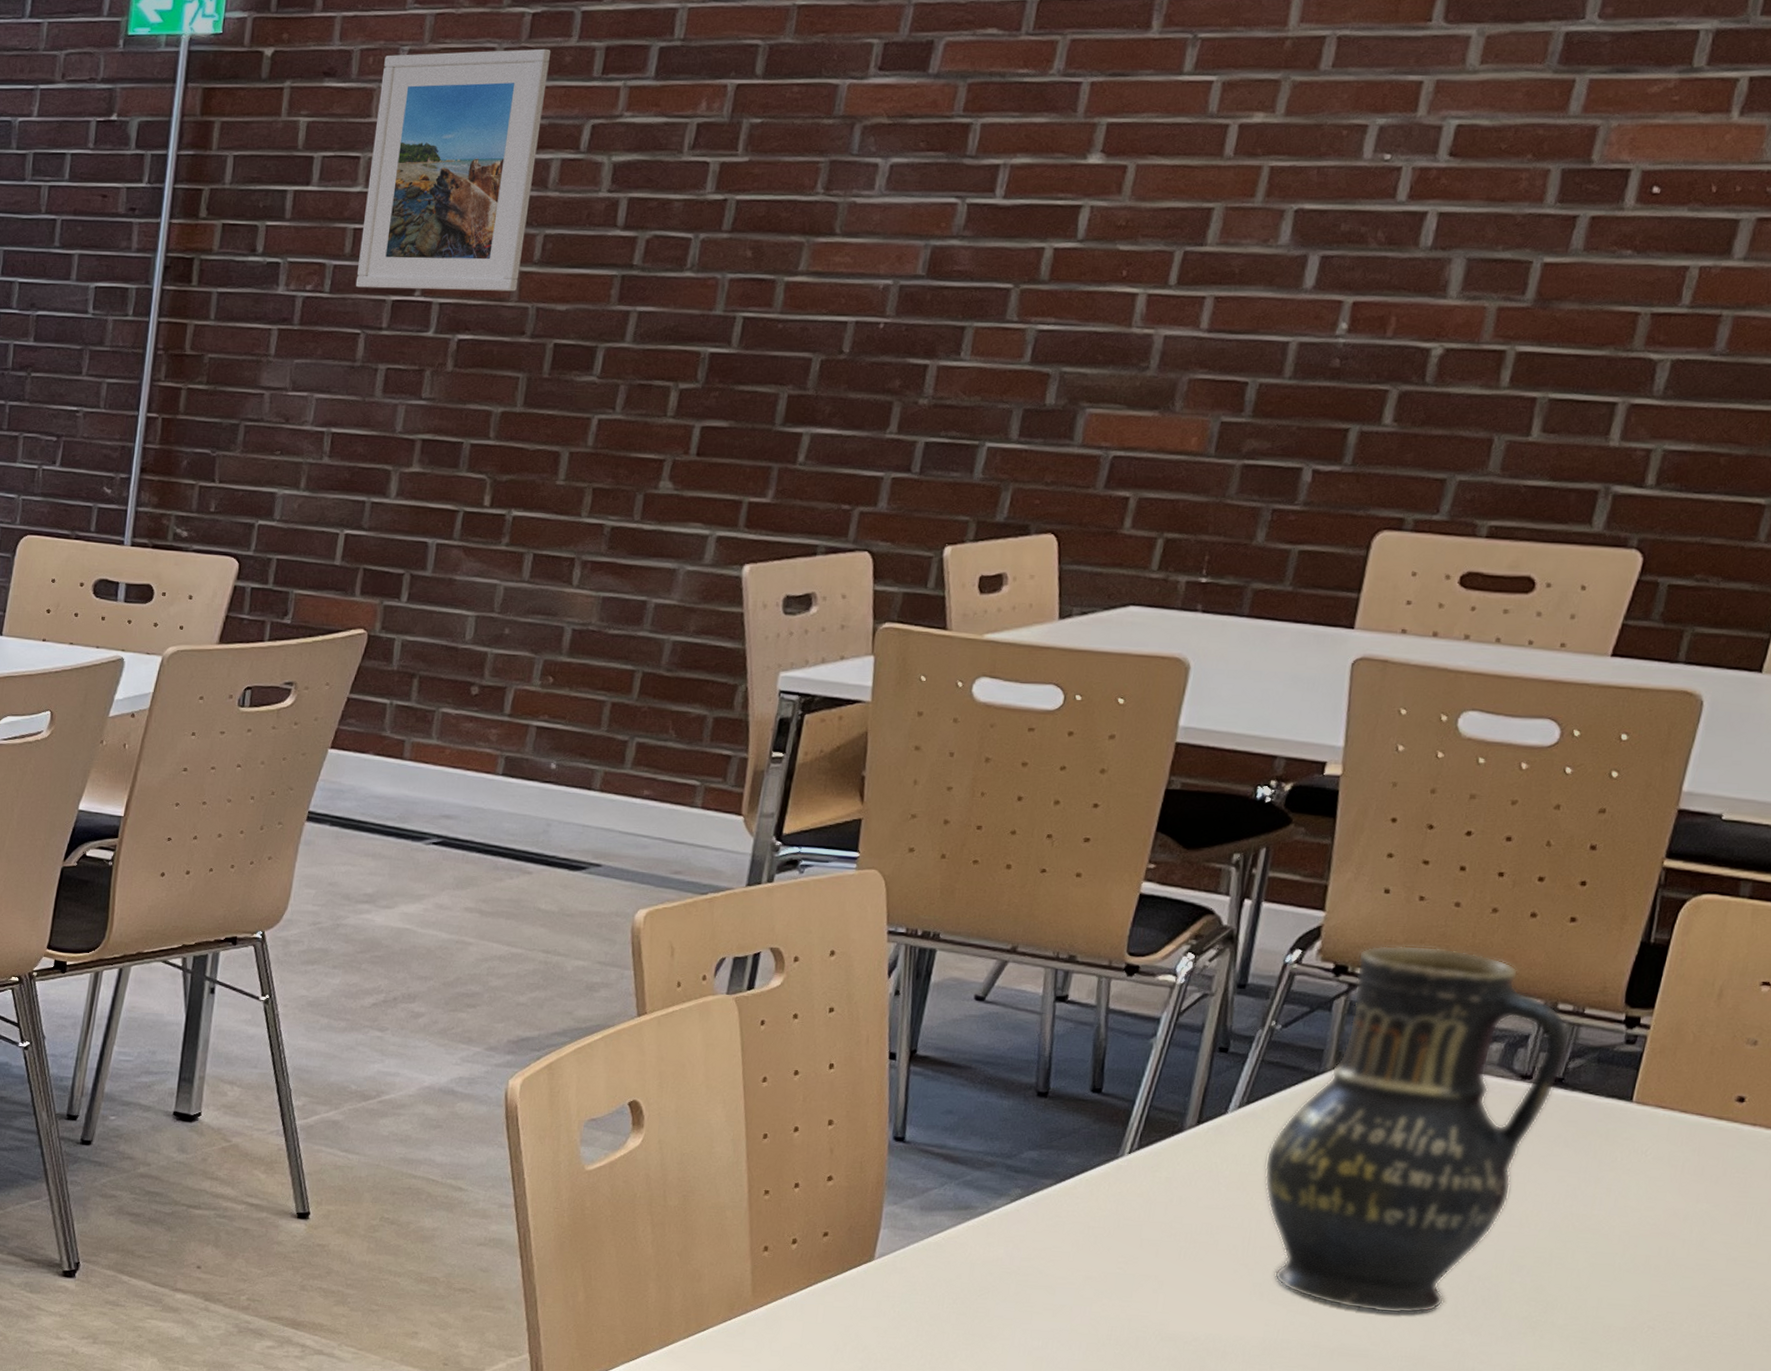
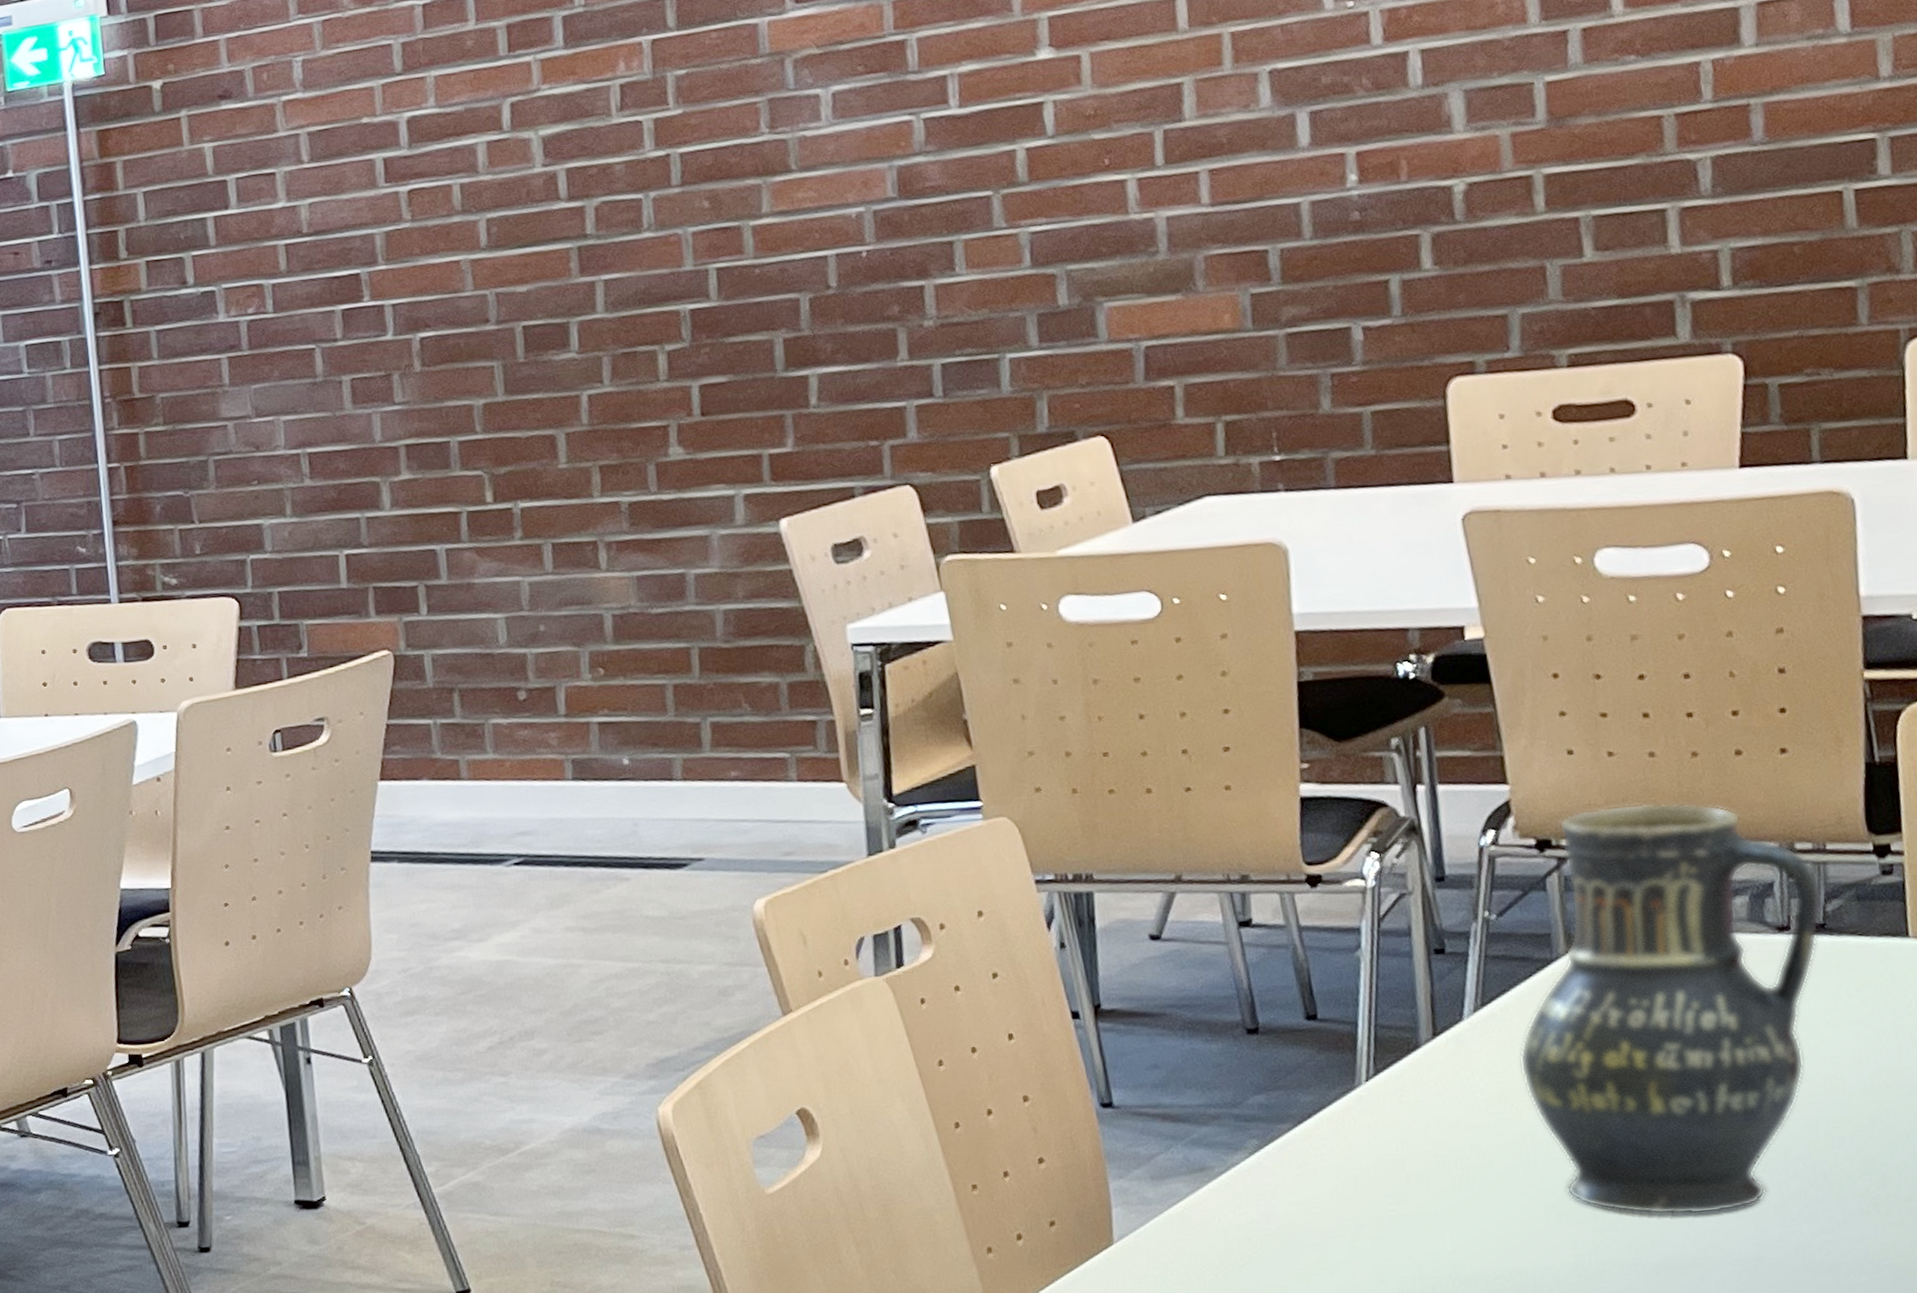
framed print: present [355,48,552,292] -> none [279,36,470,303]

